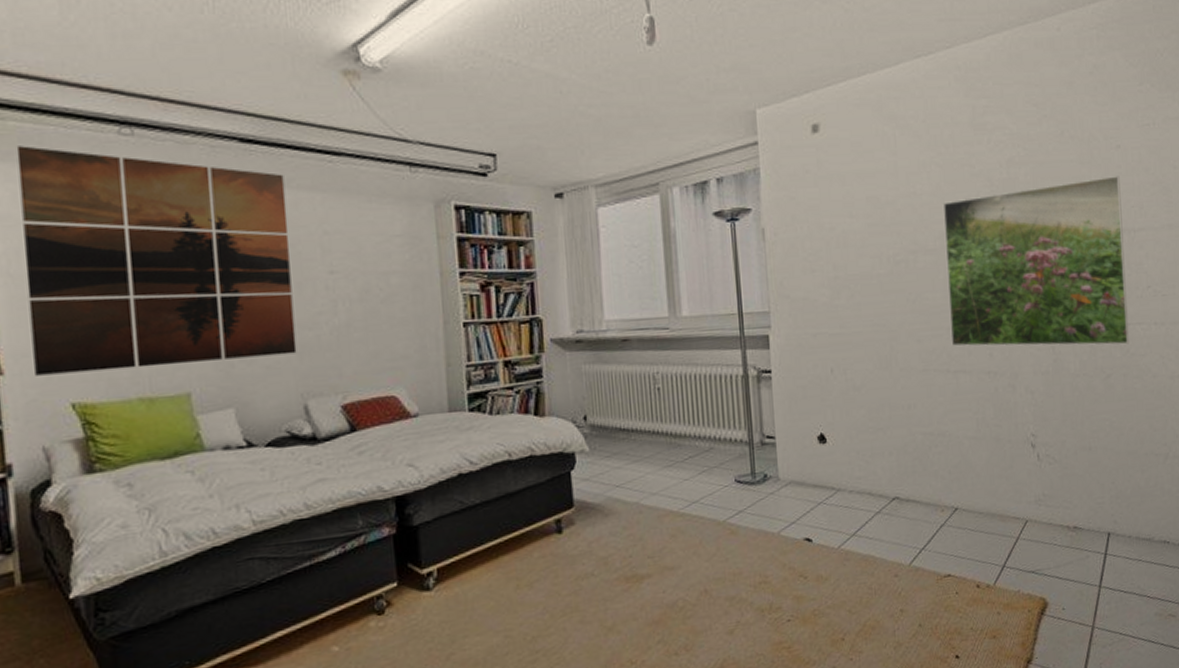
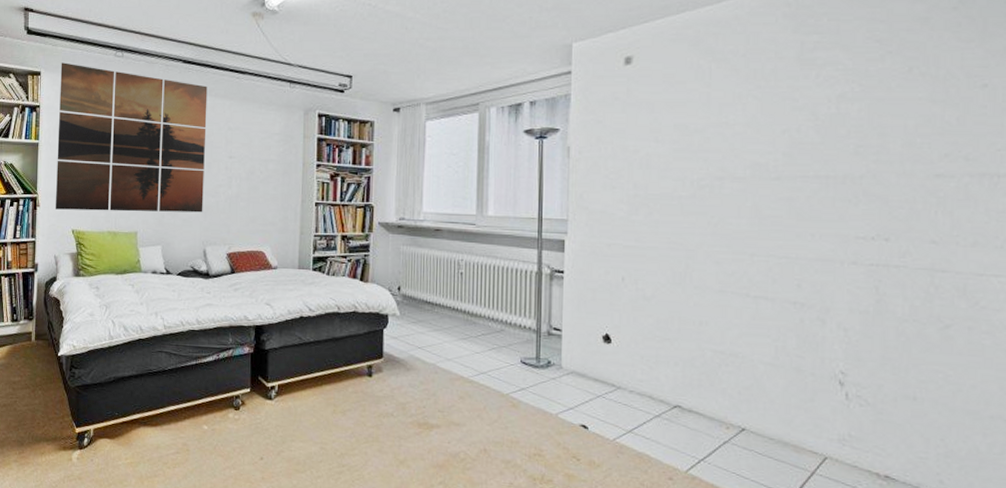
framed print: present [942,176,1129,347] -> none [753,116,984,296]

